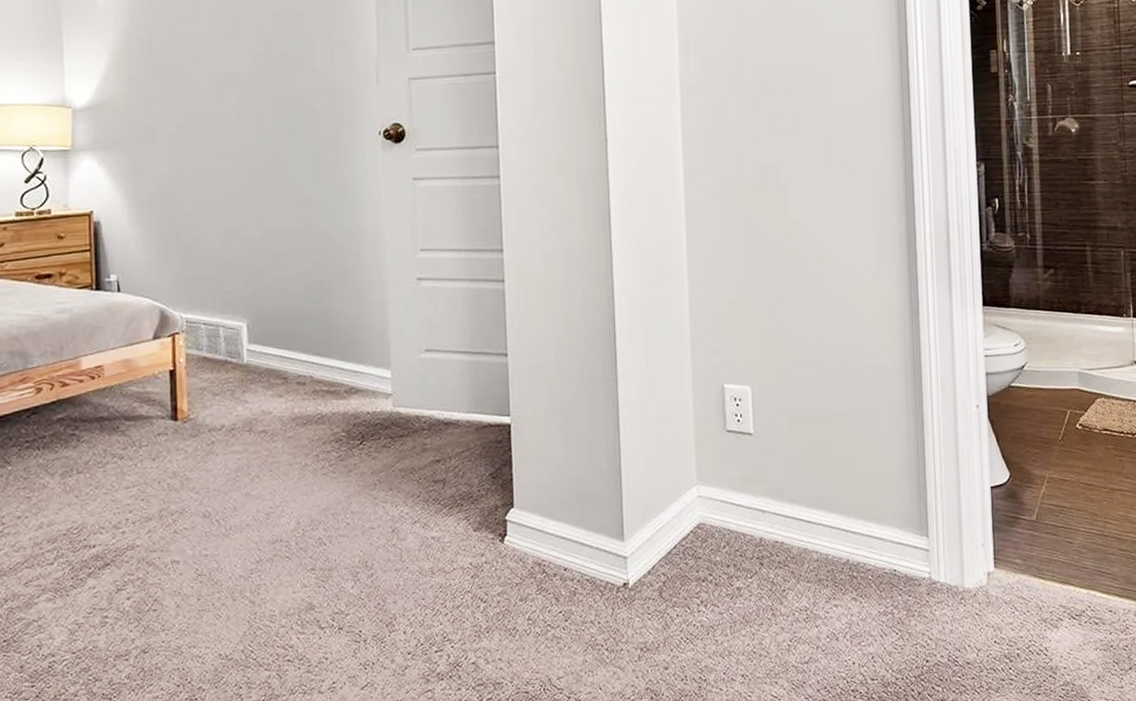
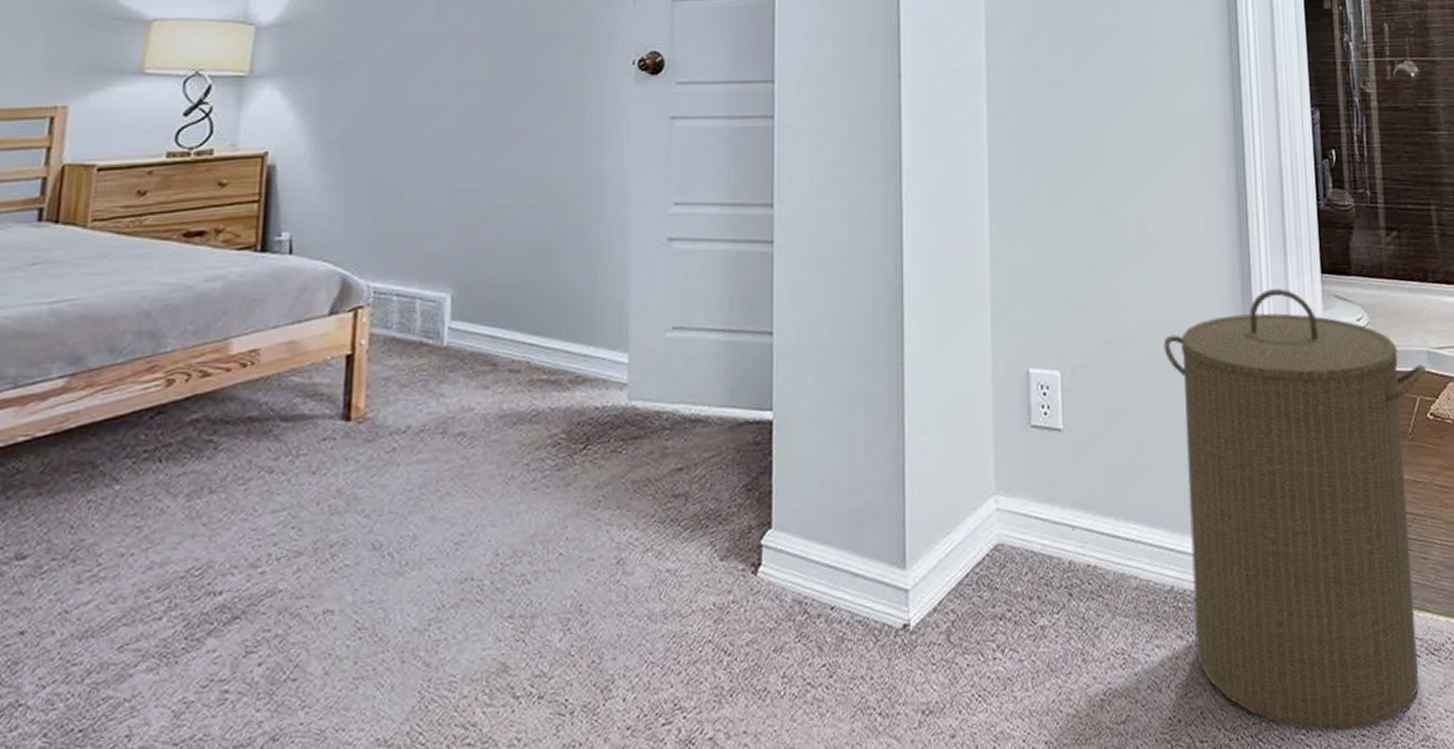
laundry hamper: none [840,319,1077,677] -> present [1163,289,1426,733]

